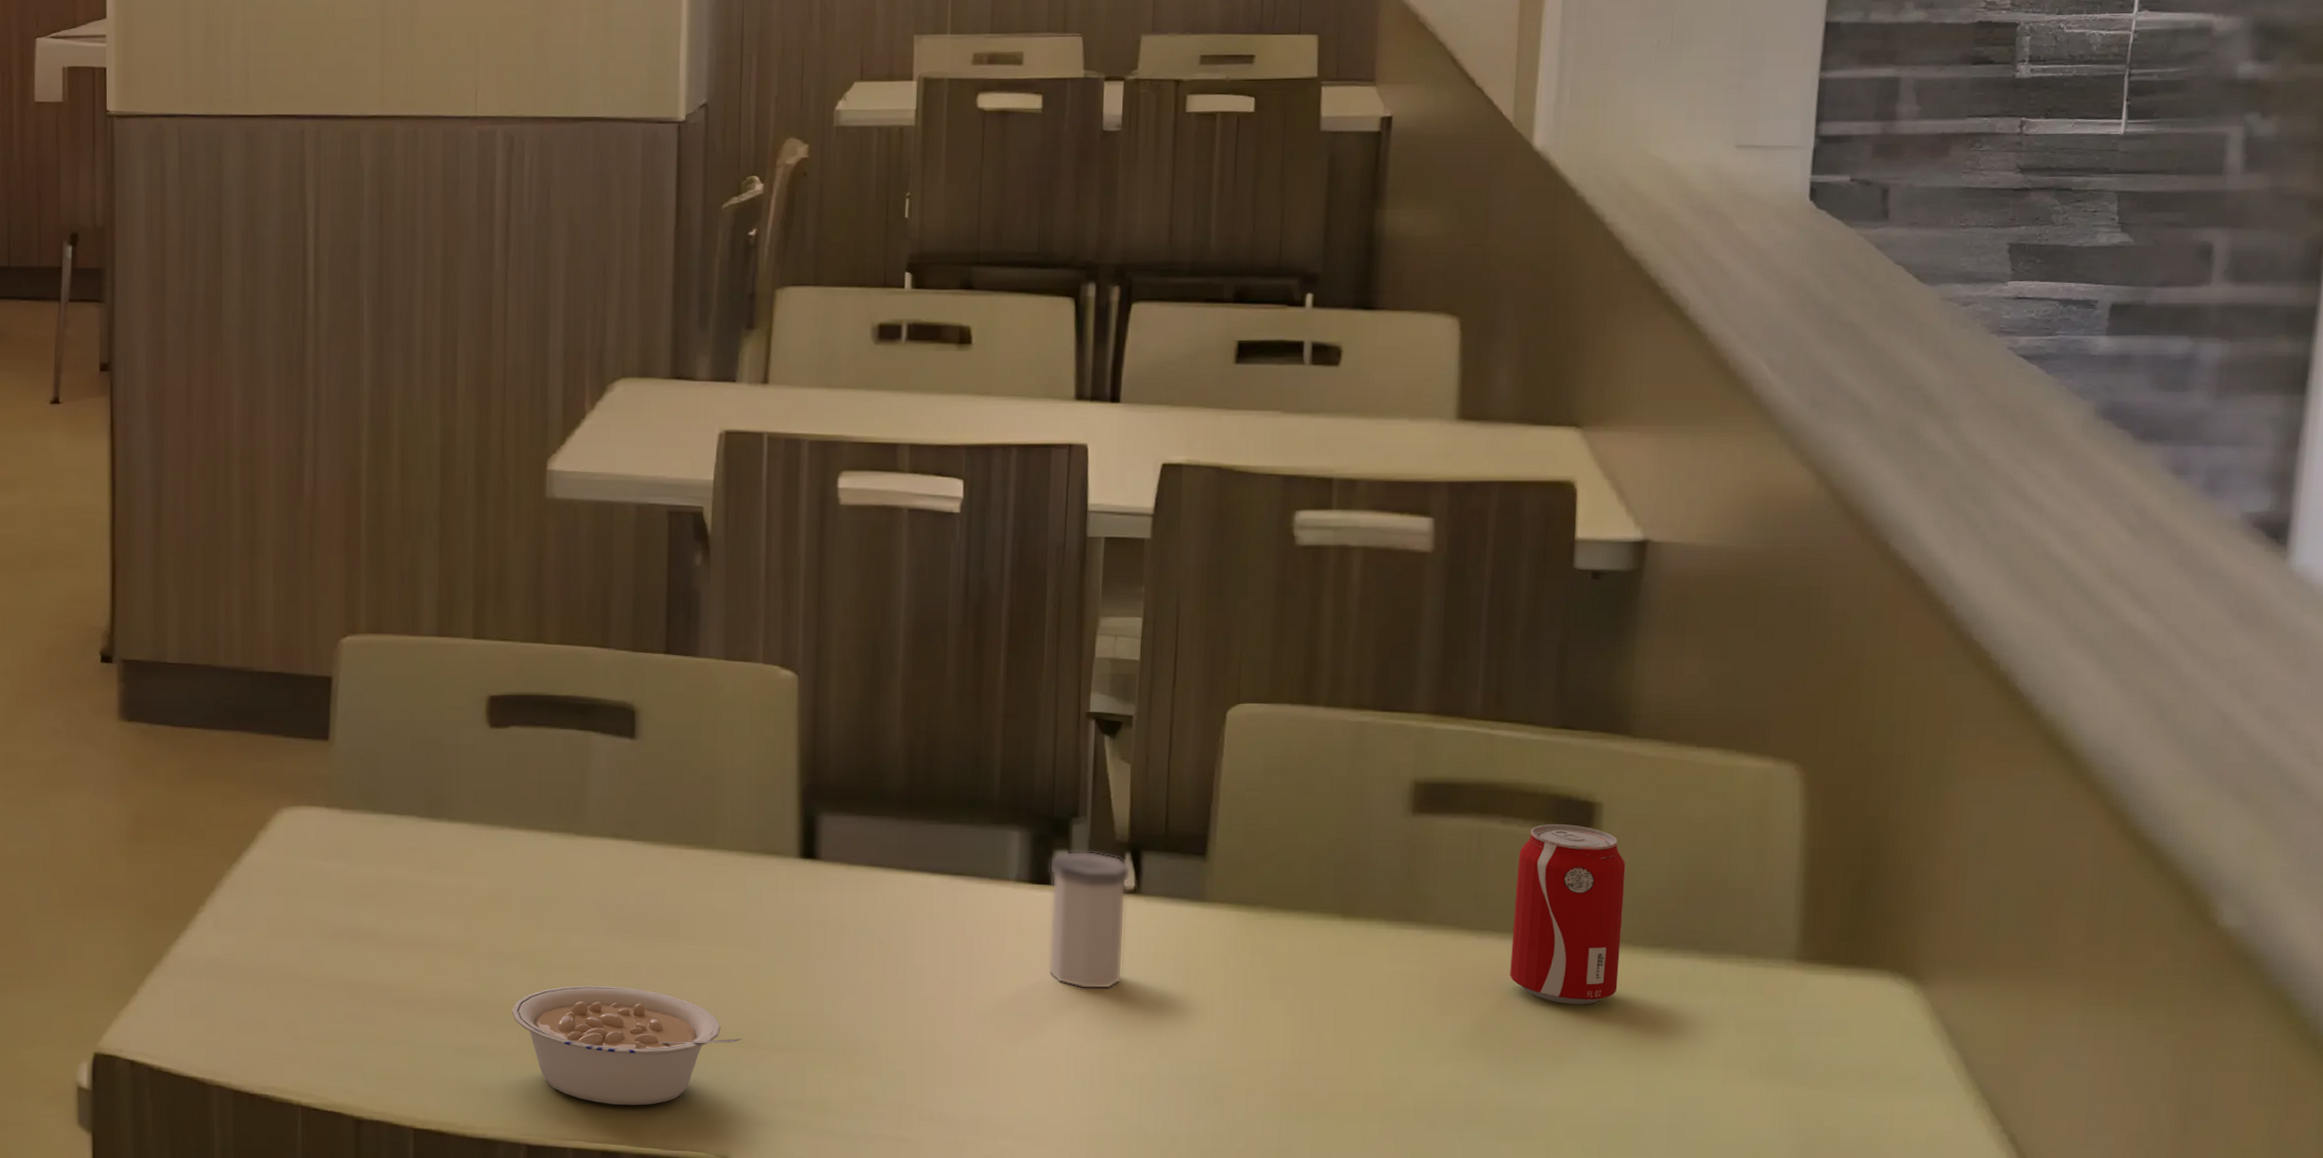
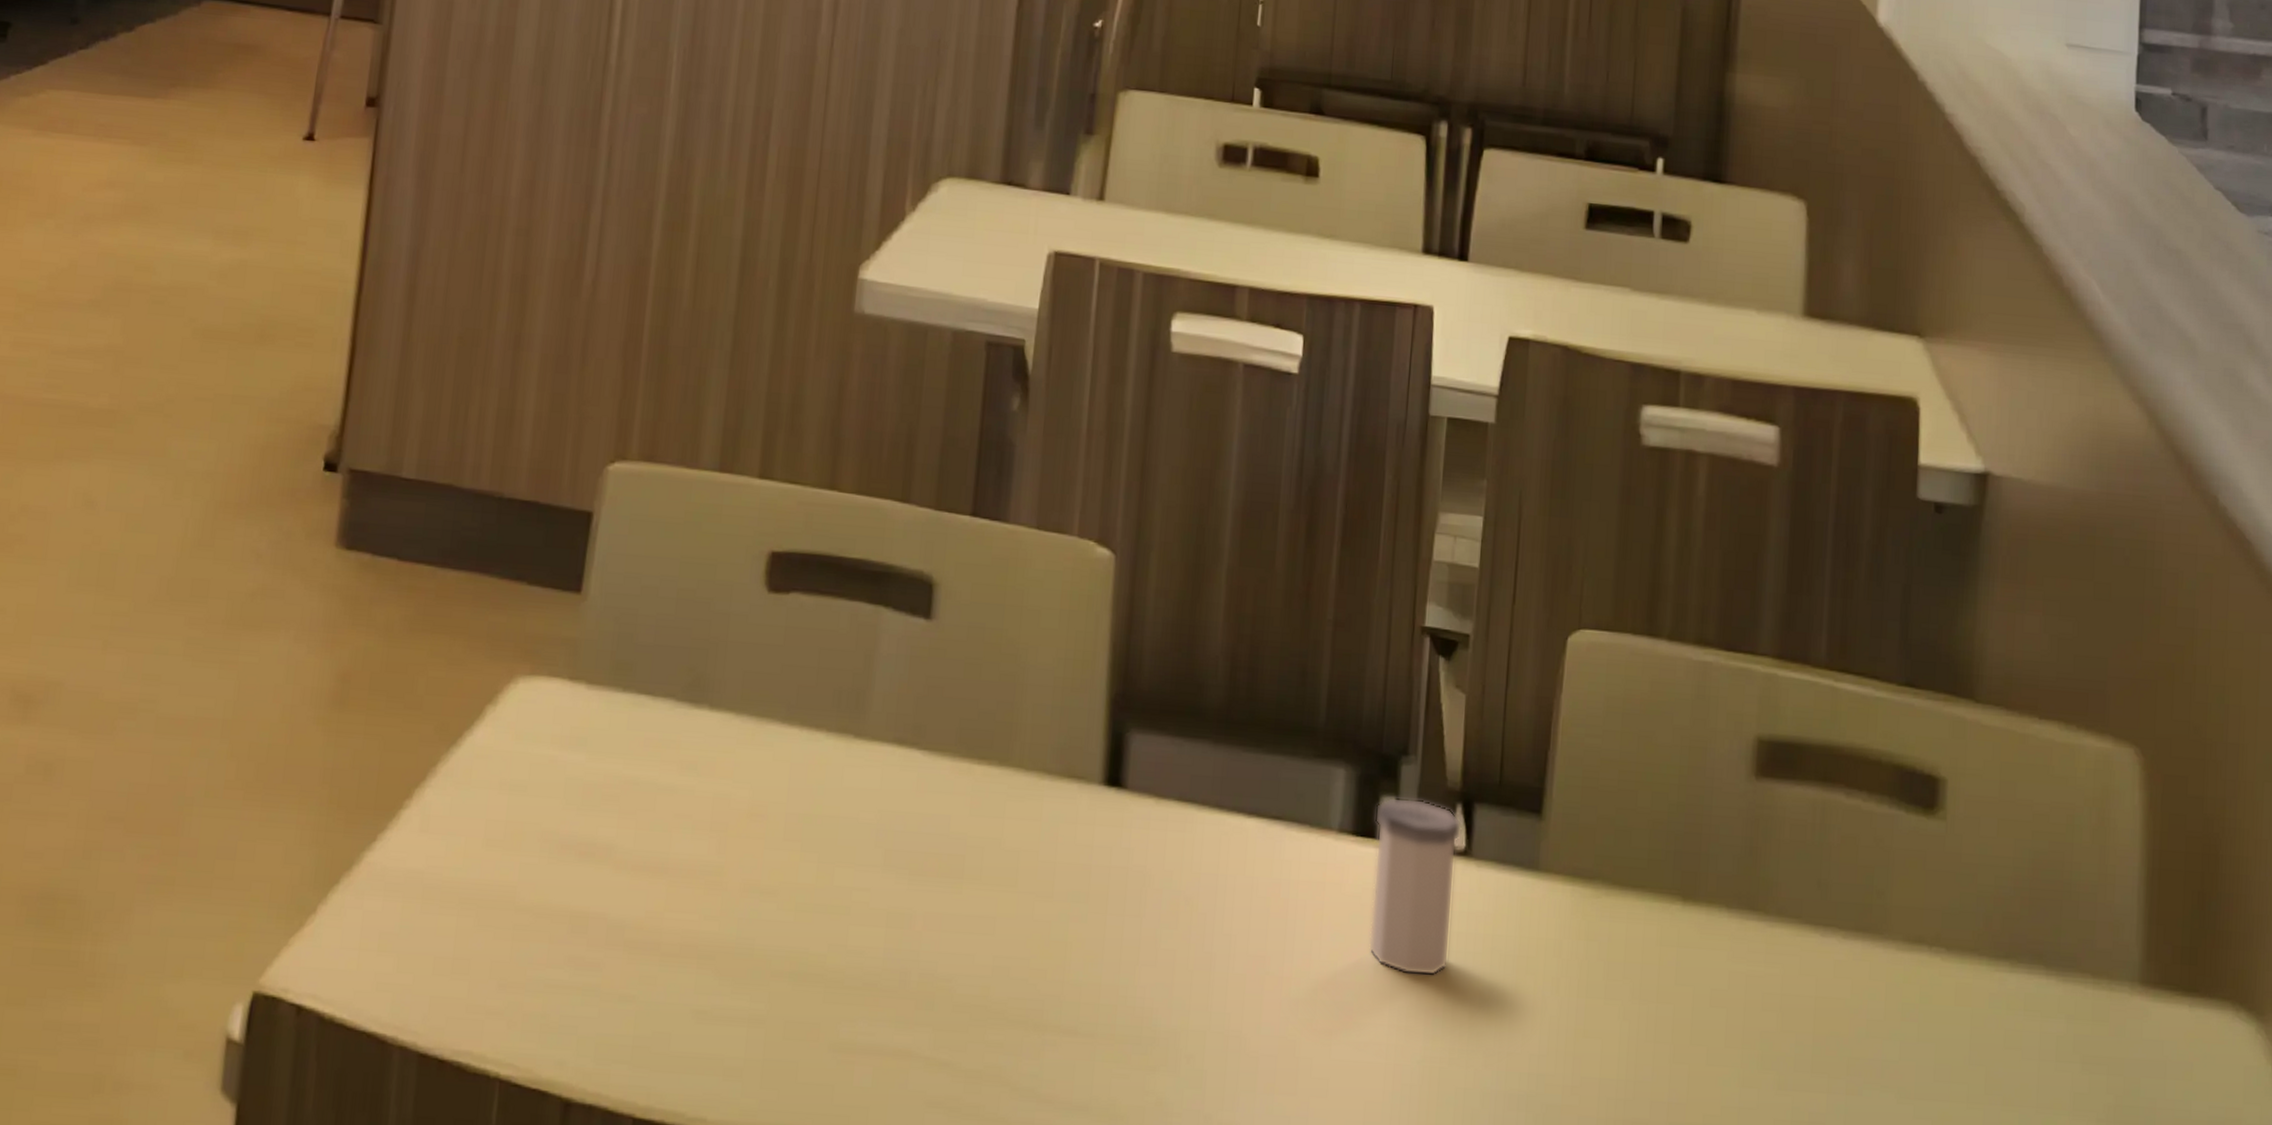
legume: present [511,985,742,1106] -> none [762,935,1025,1100]
beverage can: present [1510,824,1626,1005] -> none [1854,800,1970,1026]

